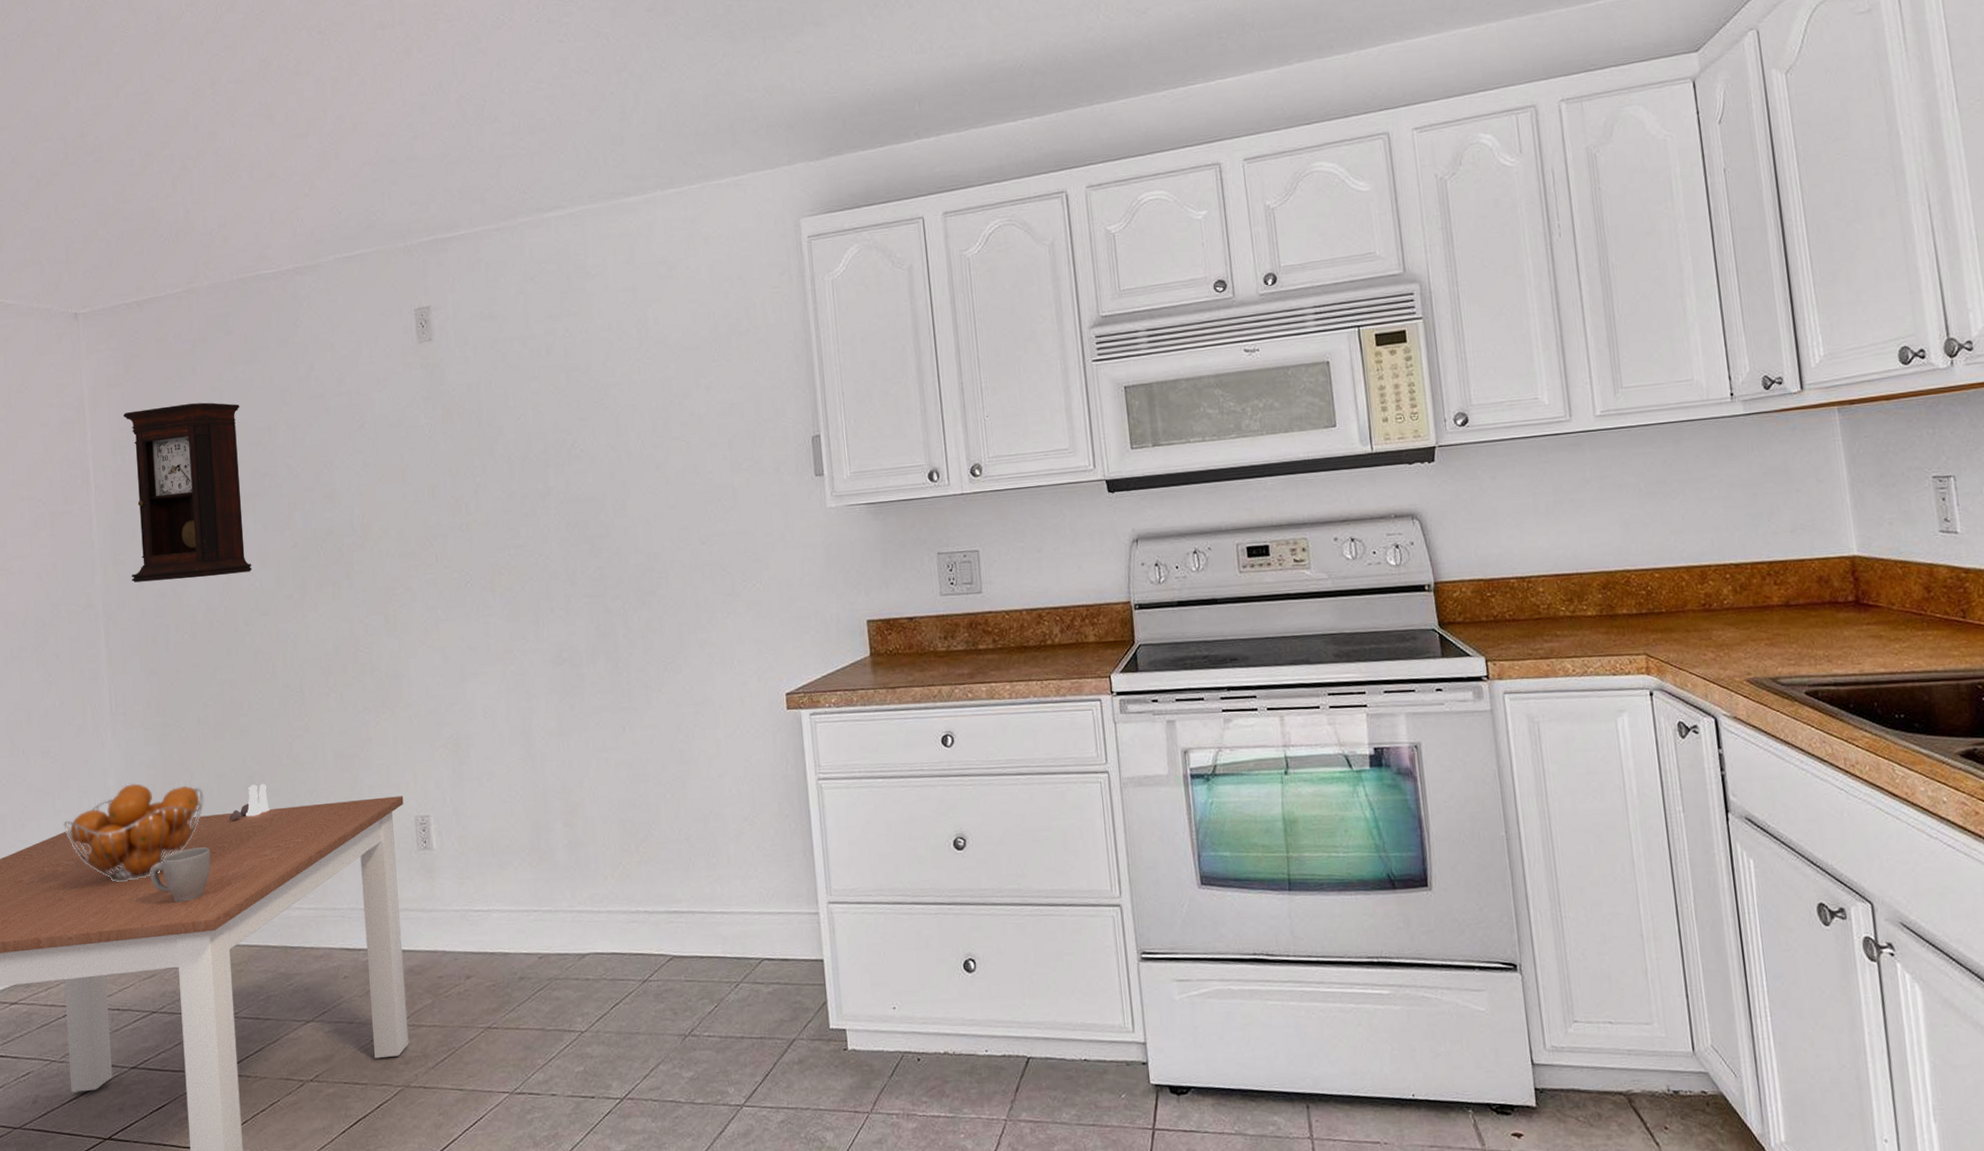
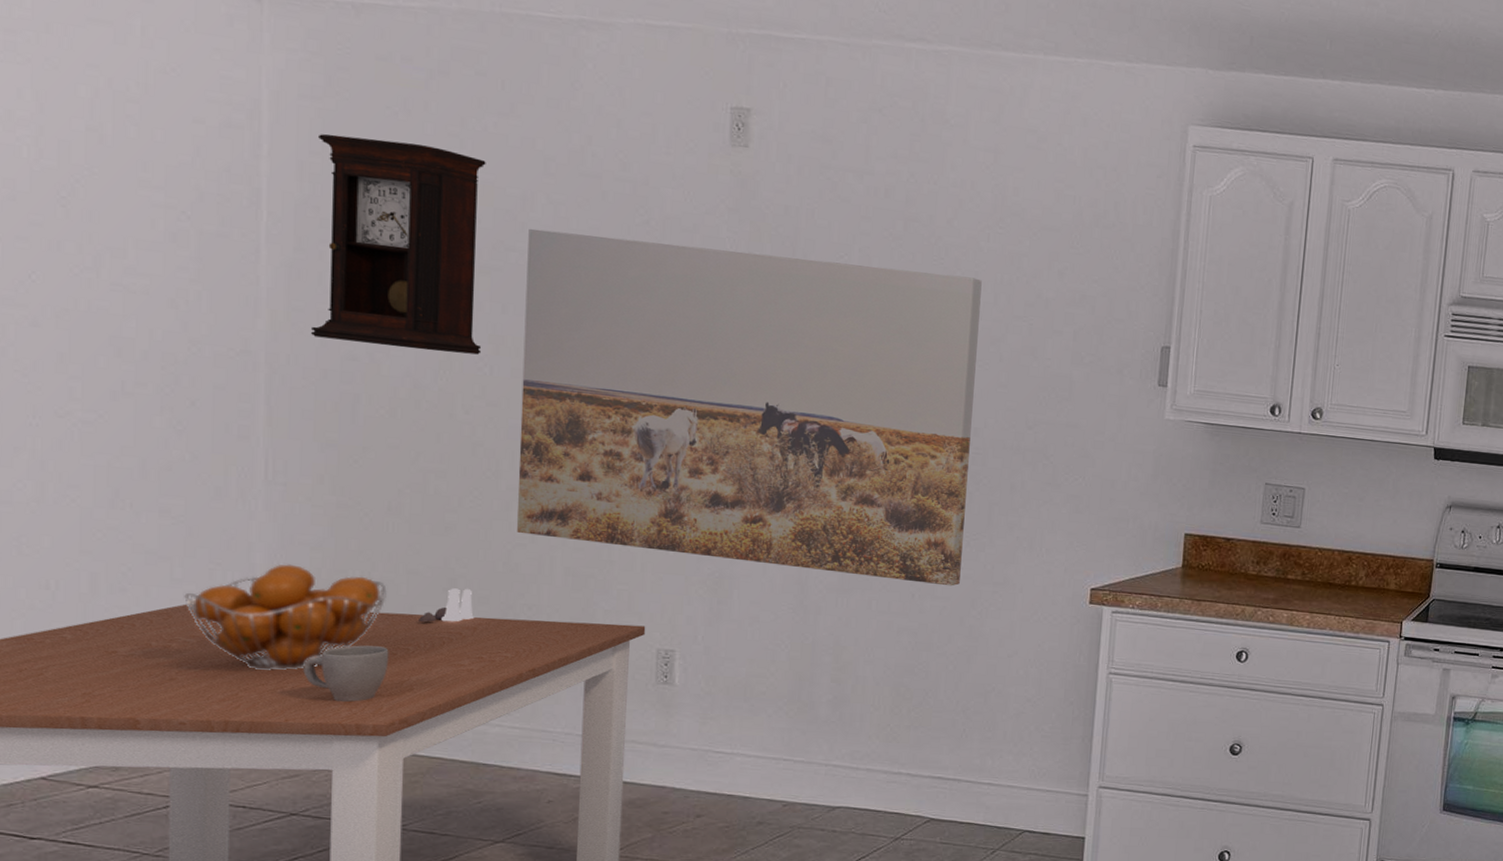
wall art: none [276,410,664,726] -> present [517,228,982,586]

